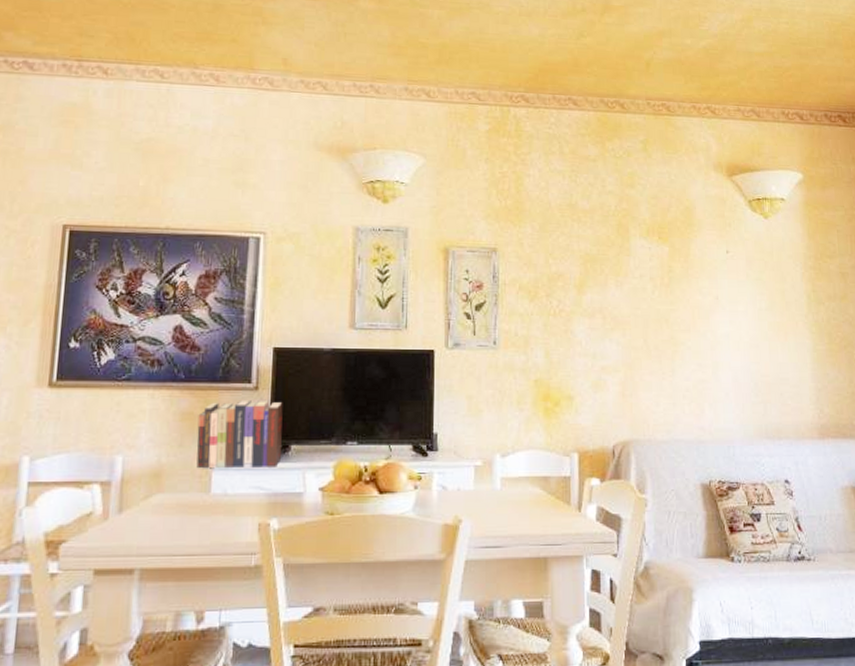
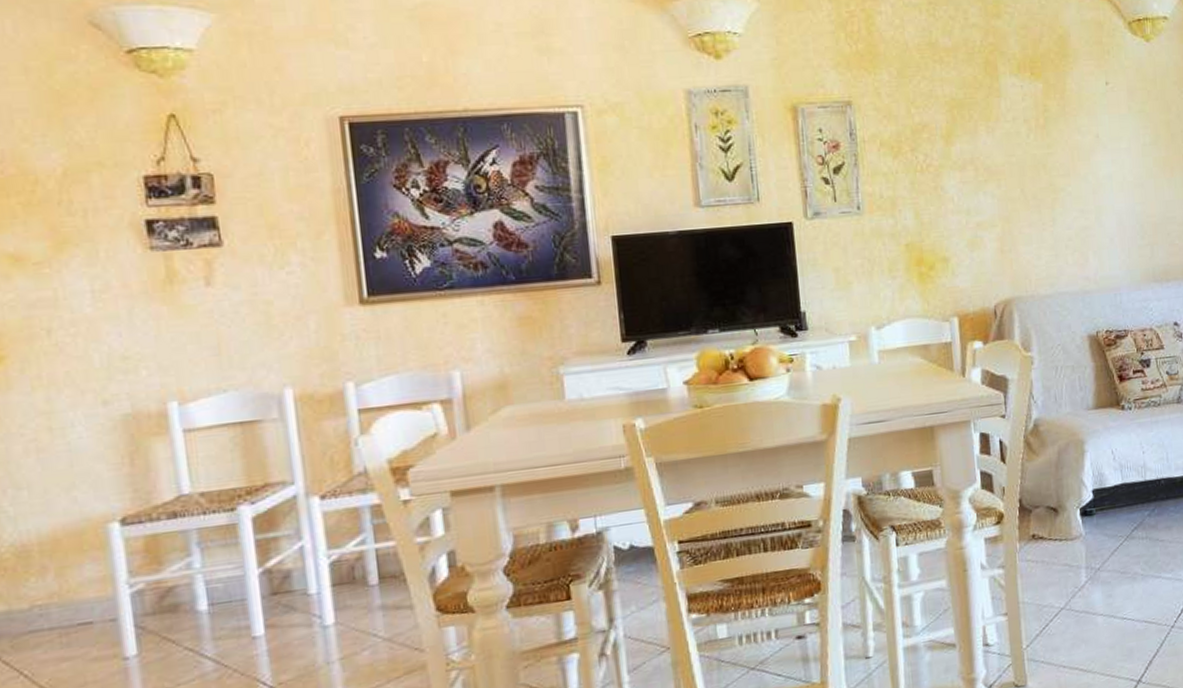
books: present [196,401,283,469] -> none [538,295,639,376]

